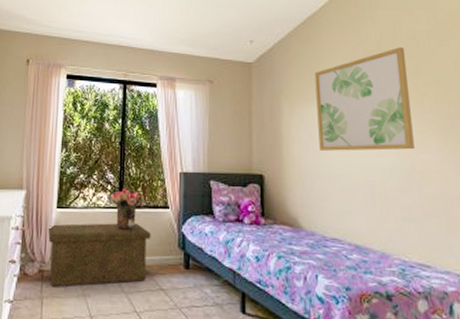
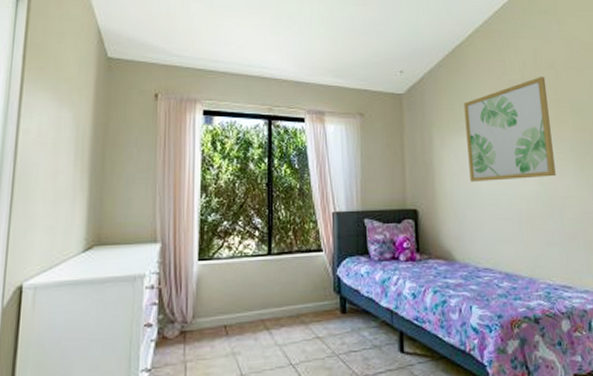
storage bench: present [48,222,151,287] -> none [189,269,304,349]
bouquet: present [110,187,142,230] -> none [258,232,293,278]

